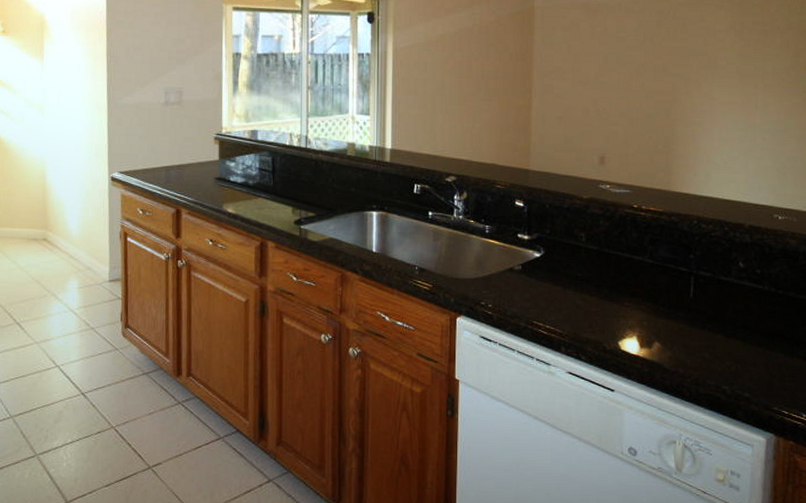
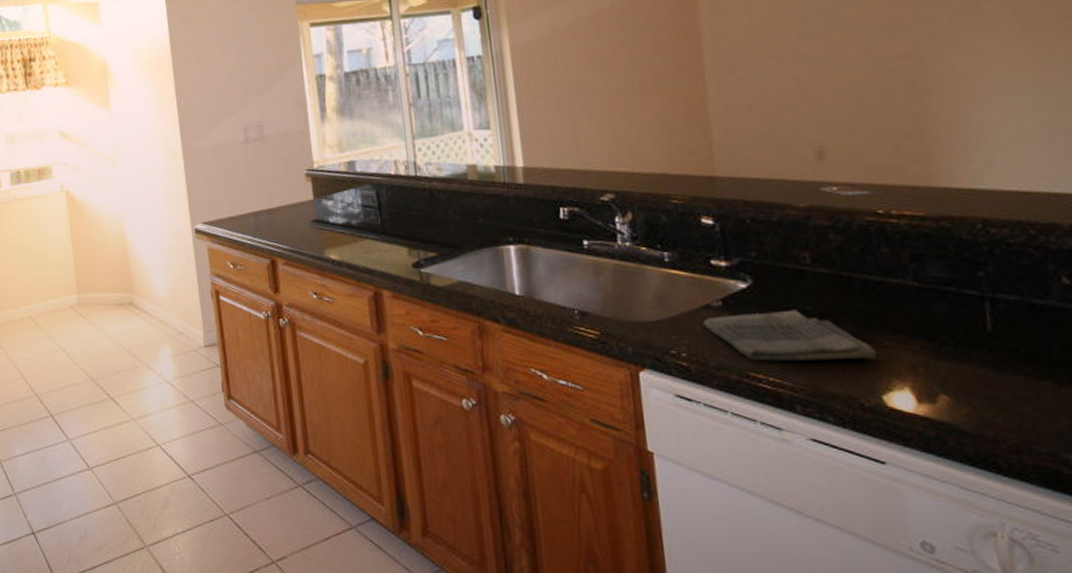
dish towel: none [506,275,619,315] -> present [702,309,877,361]

